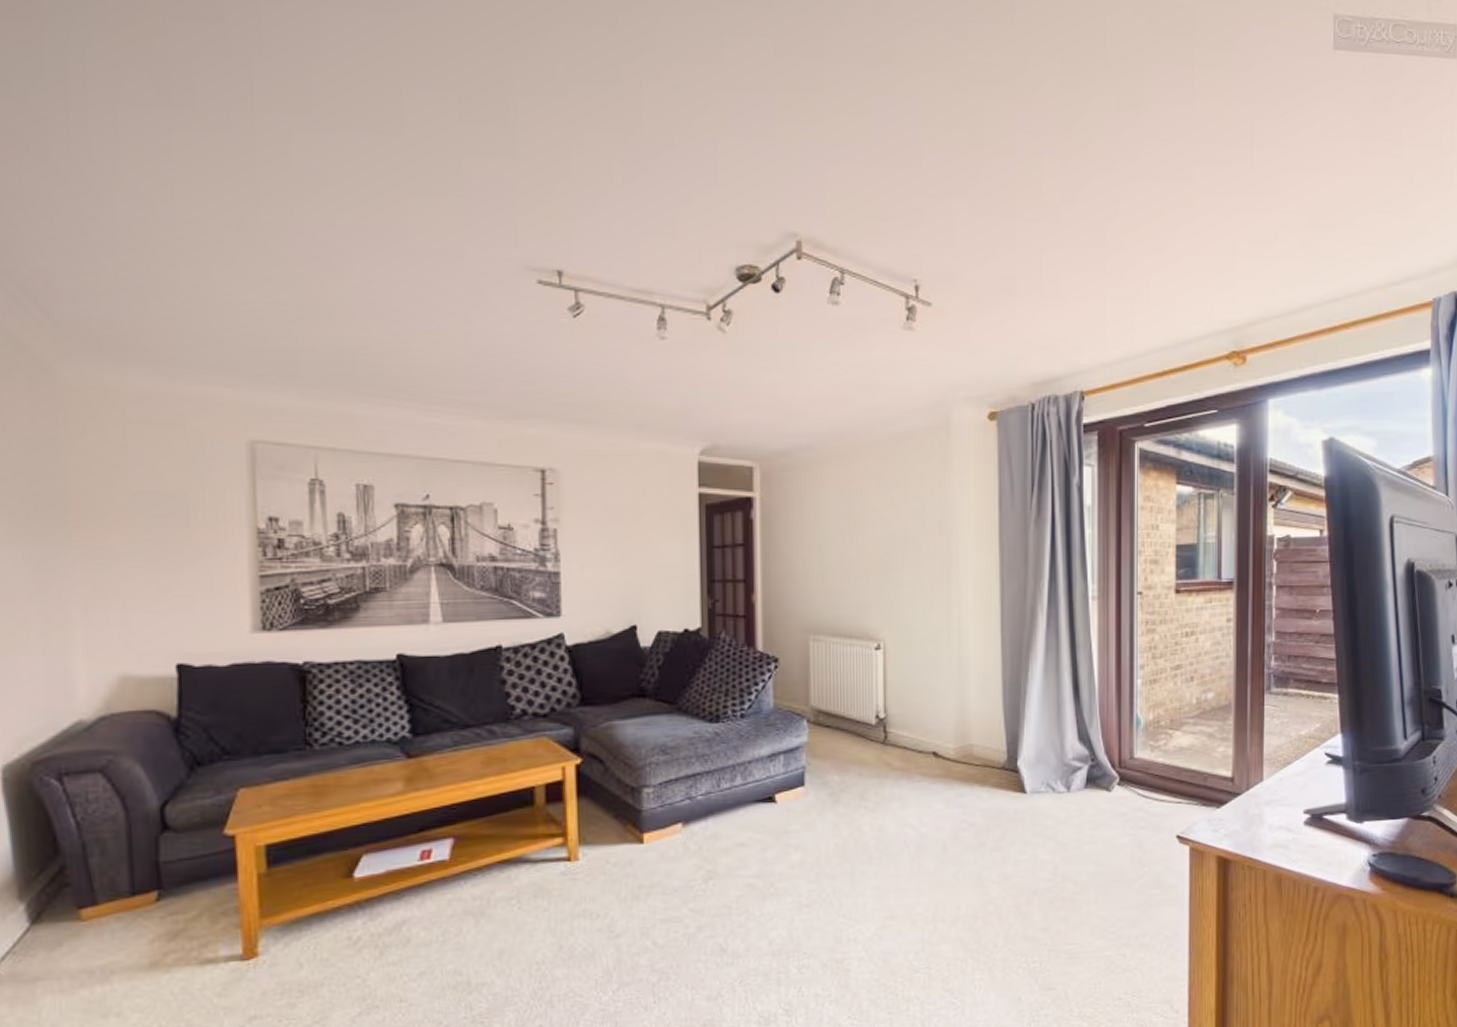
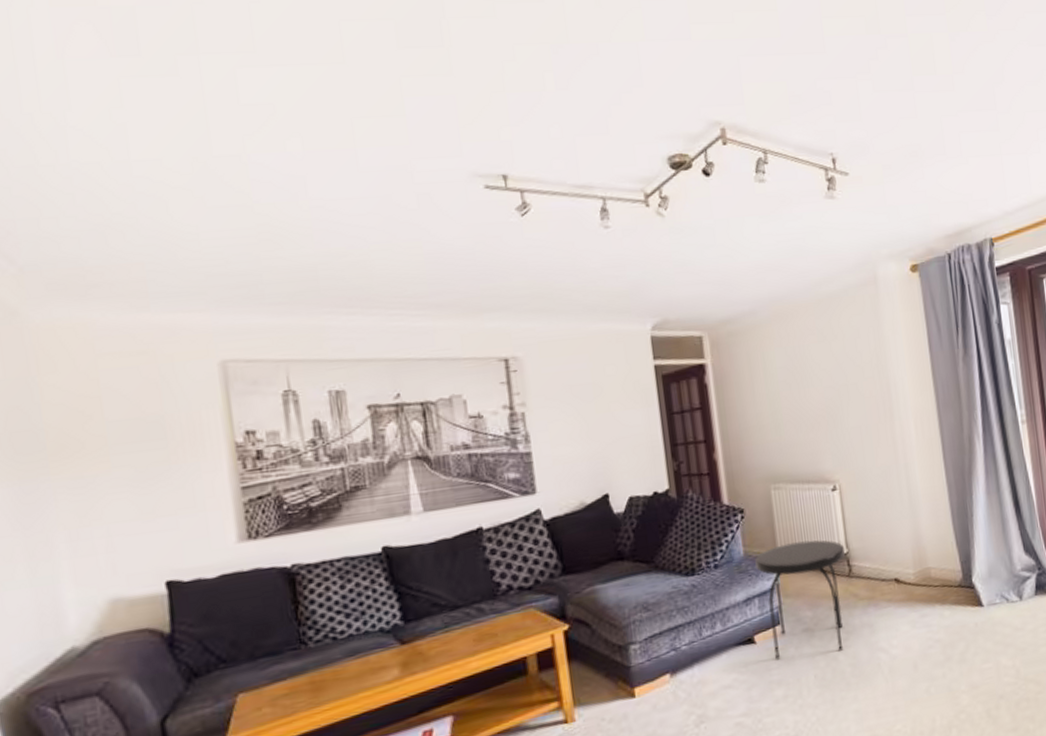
side table: none [785,700,883,823] -> present [755,540,846,660]

